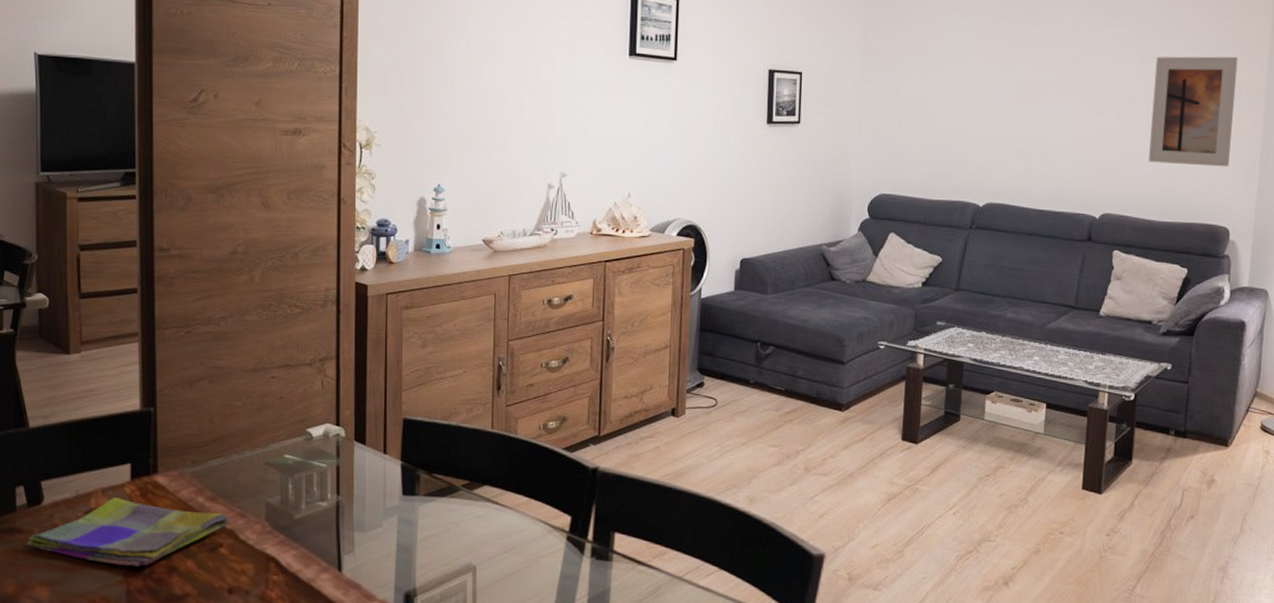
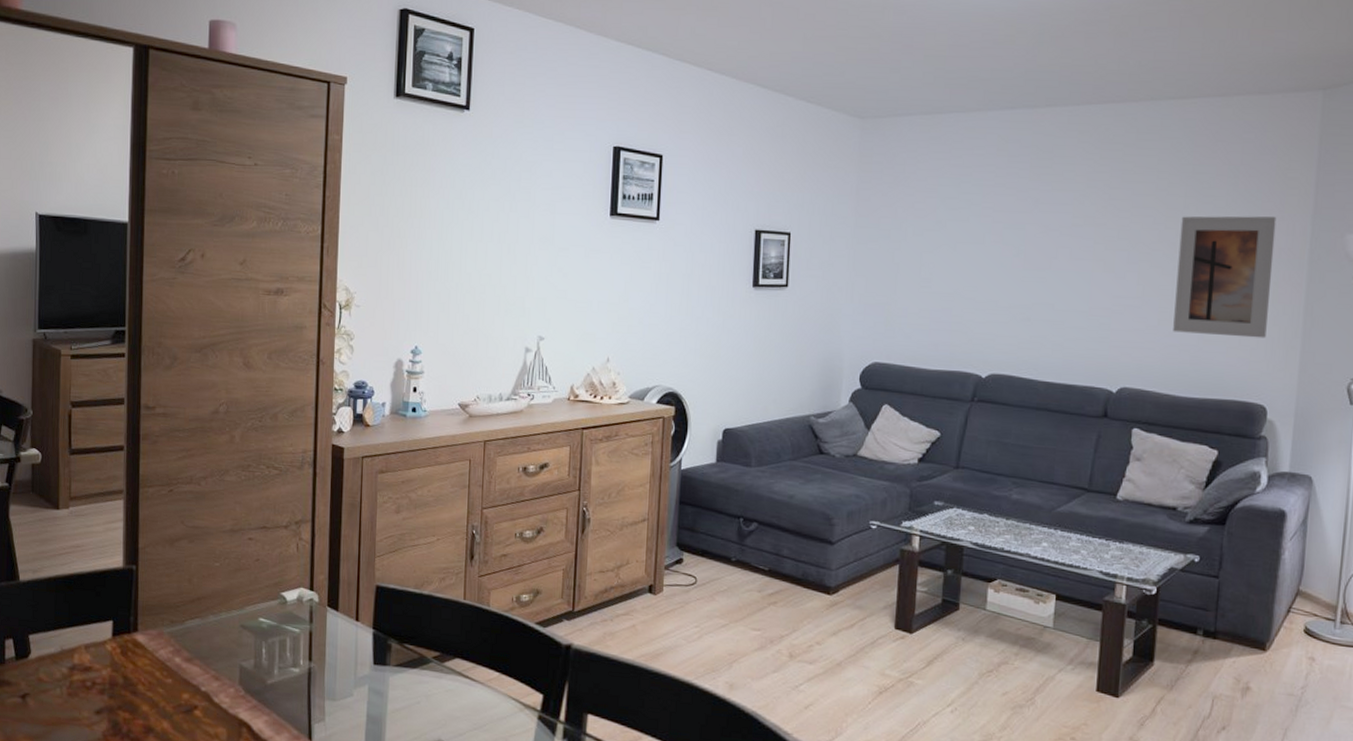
dish towel: present [25,497,229,566] -> none [12,654,204,725]

